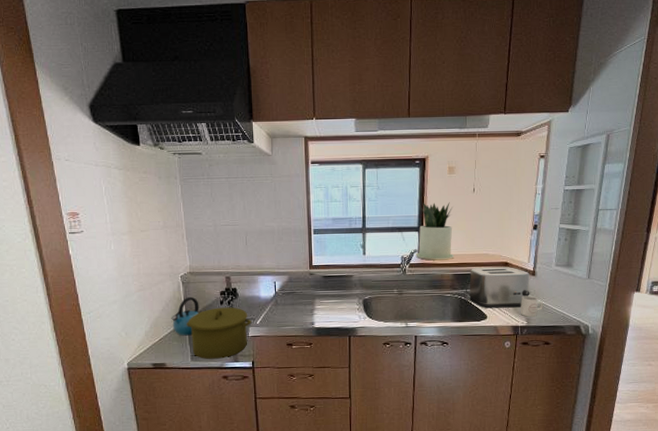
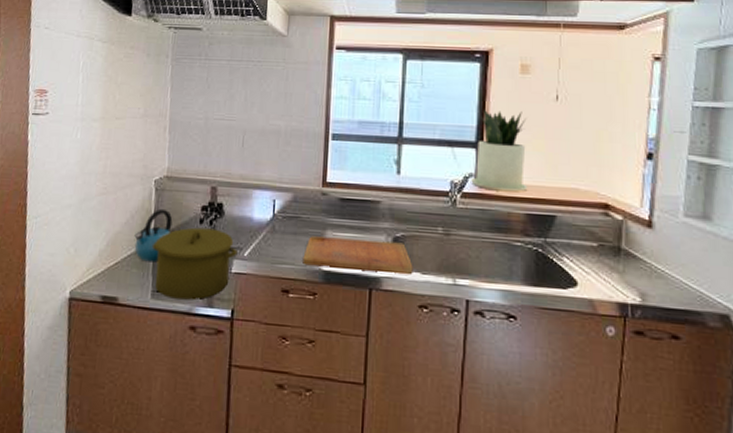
cutting board: none [300,303,378,325] -> present [302,236,413,274]
toaster: present [469,267,530,308] -> none [549,207,645,274]
mug: present [521,295,543,318] -> none [630,256,667,293]

